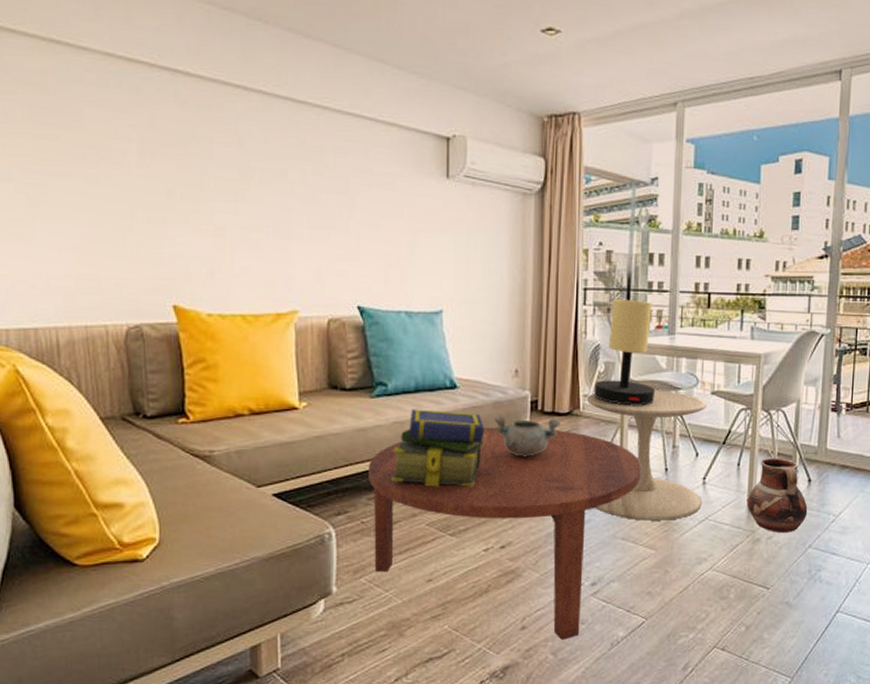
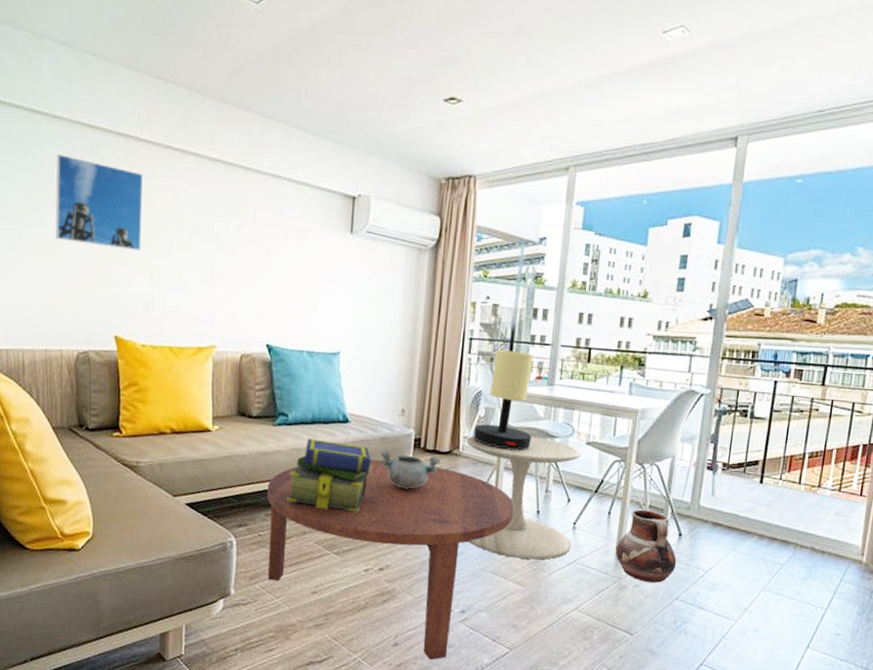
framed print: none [85,93,200,206] -> present [55,155,143,252]

